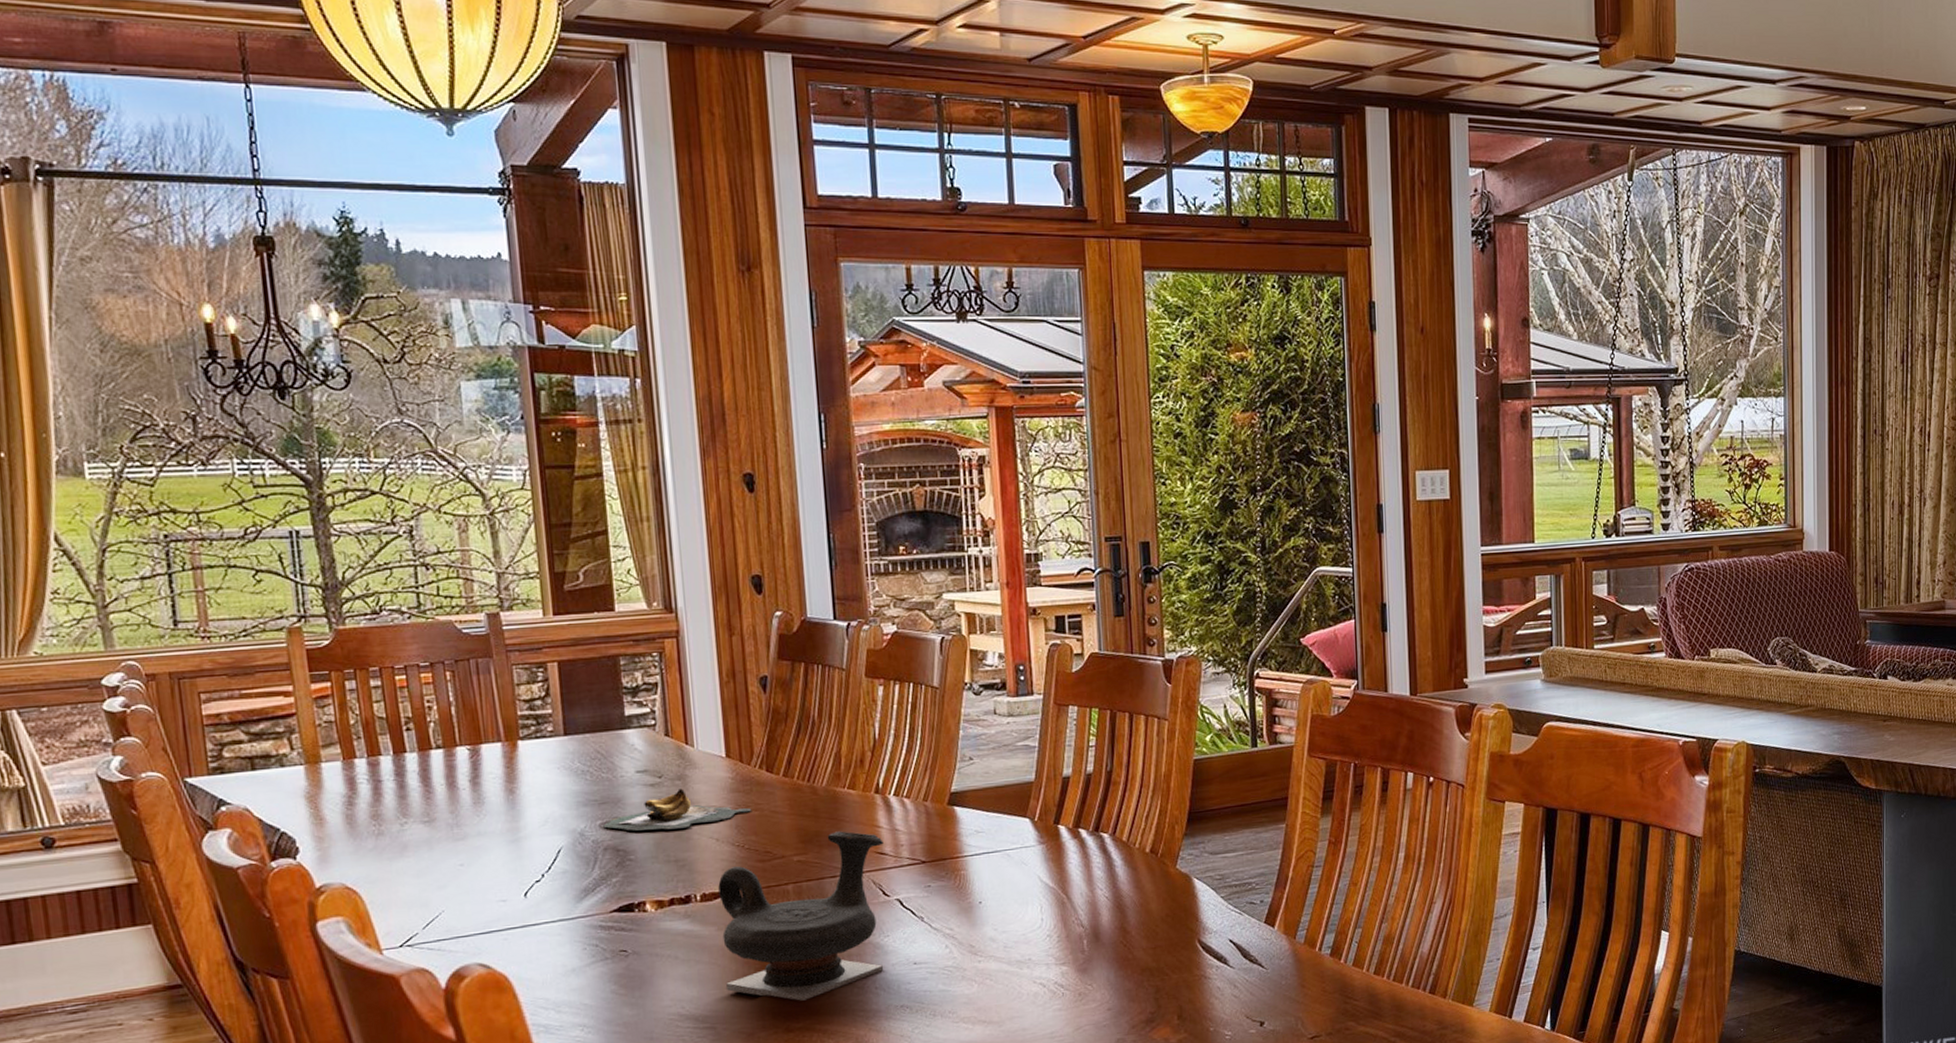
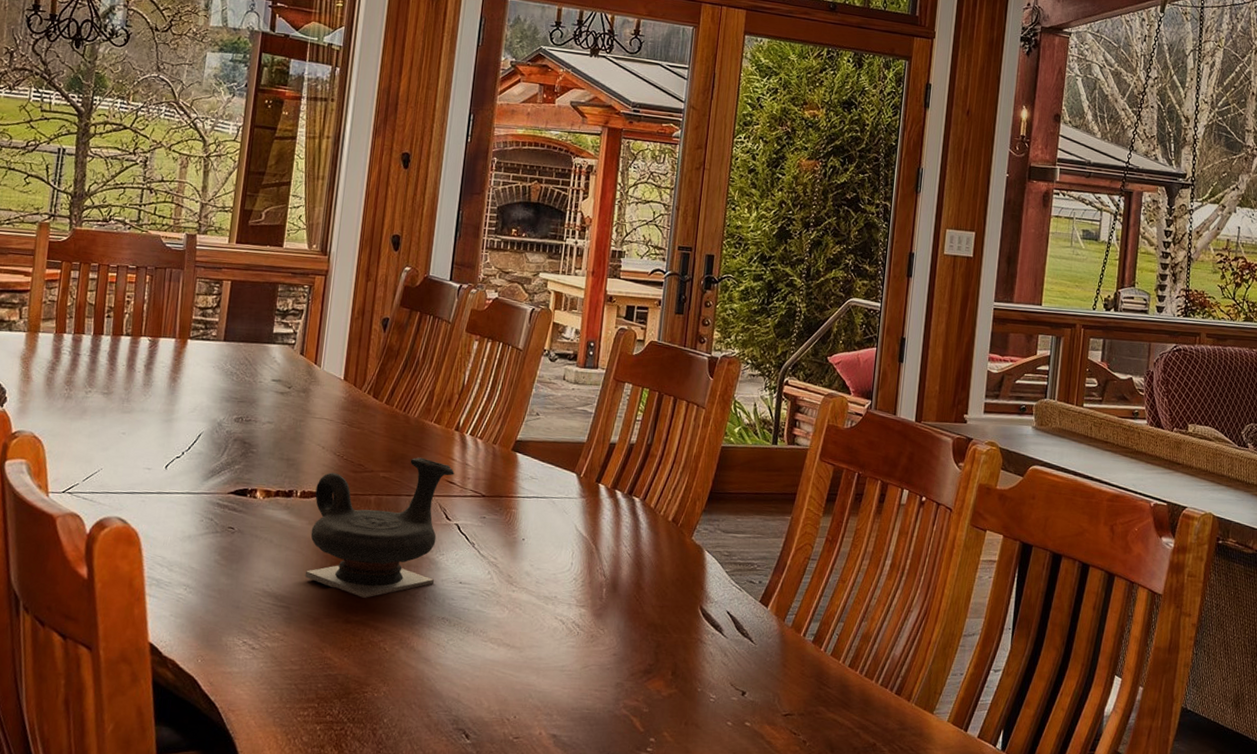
banana bunch: present [603,788,752,831] -> none [237,400,355,434]

